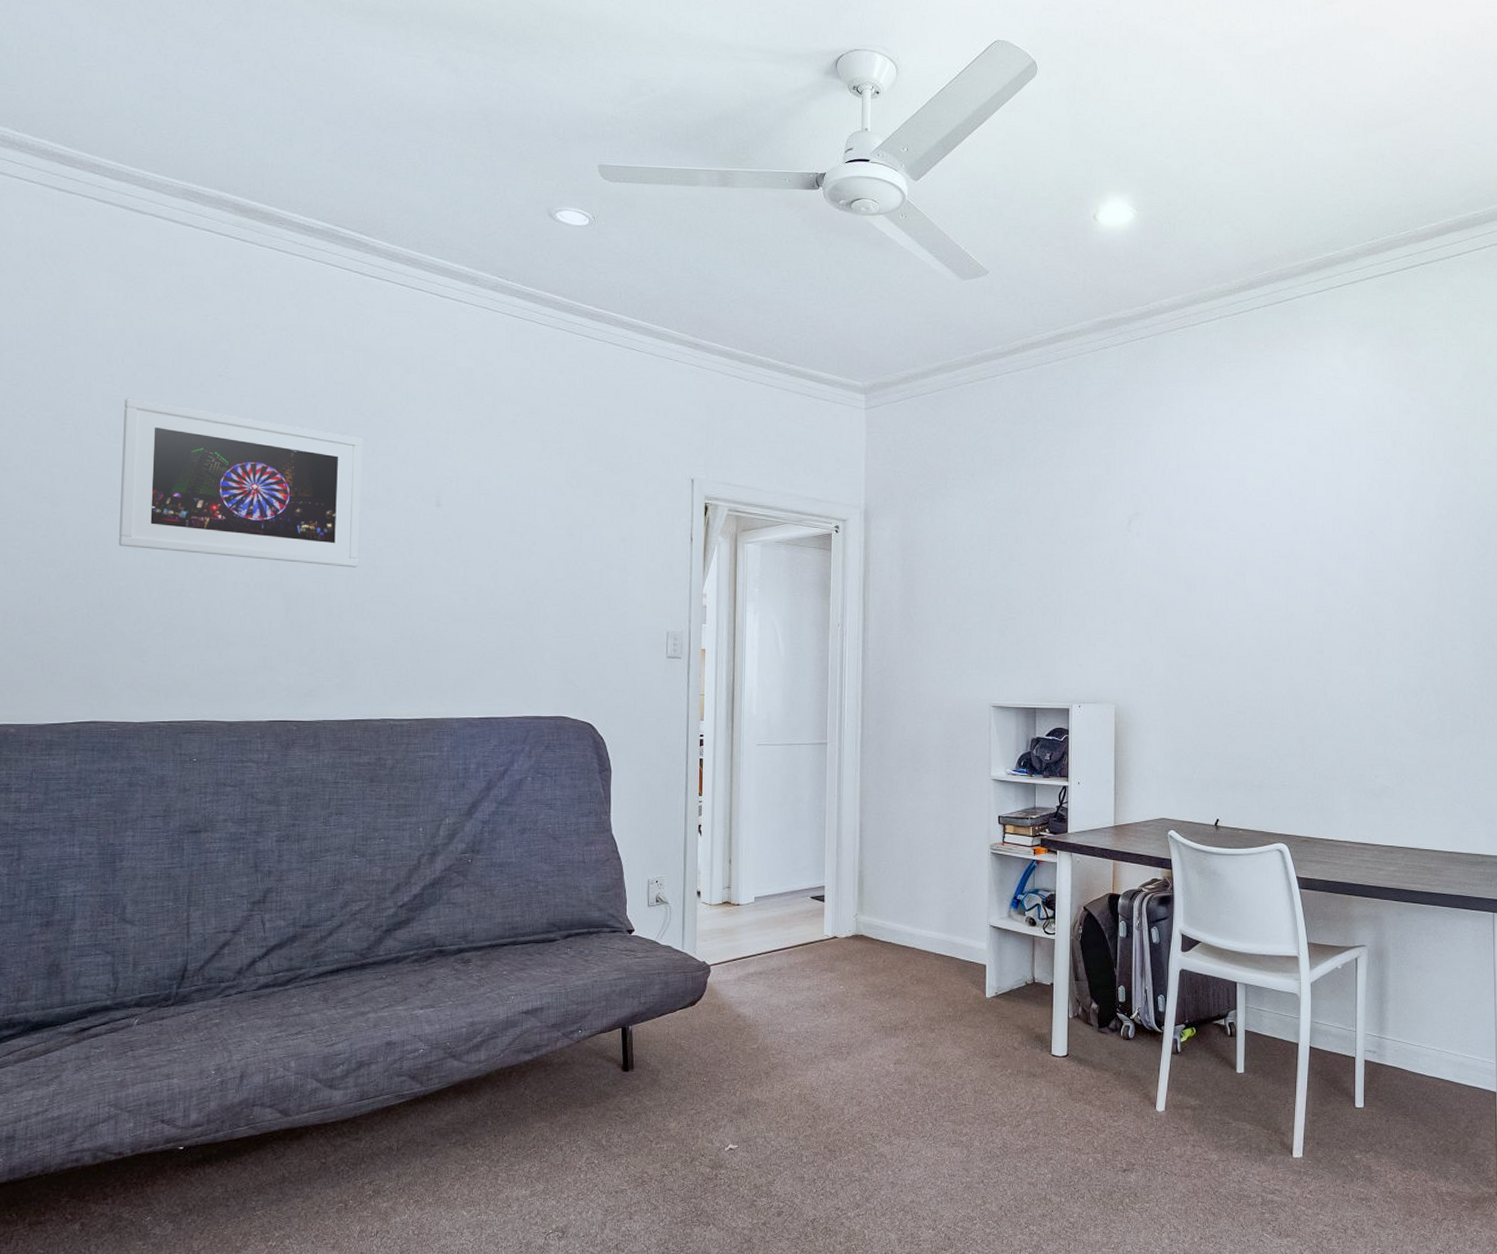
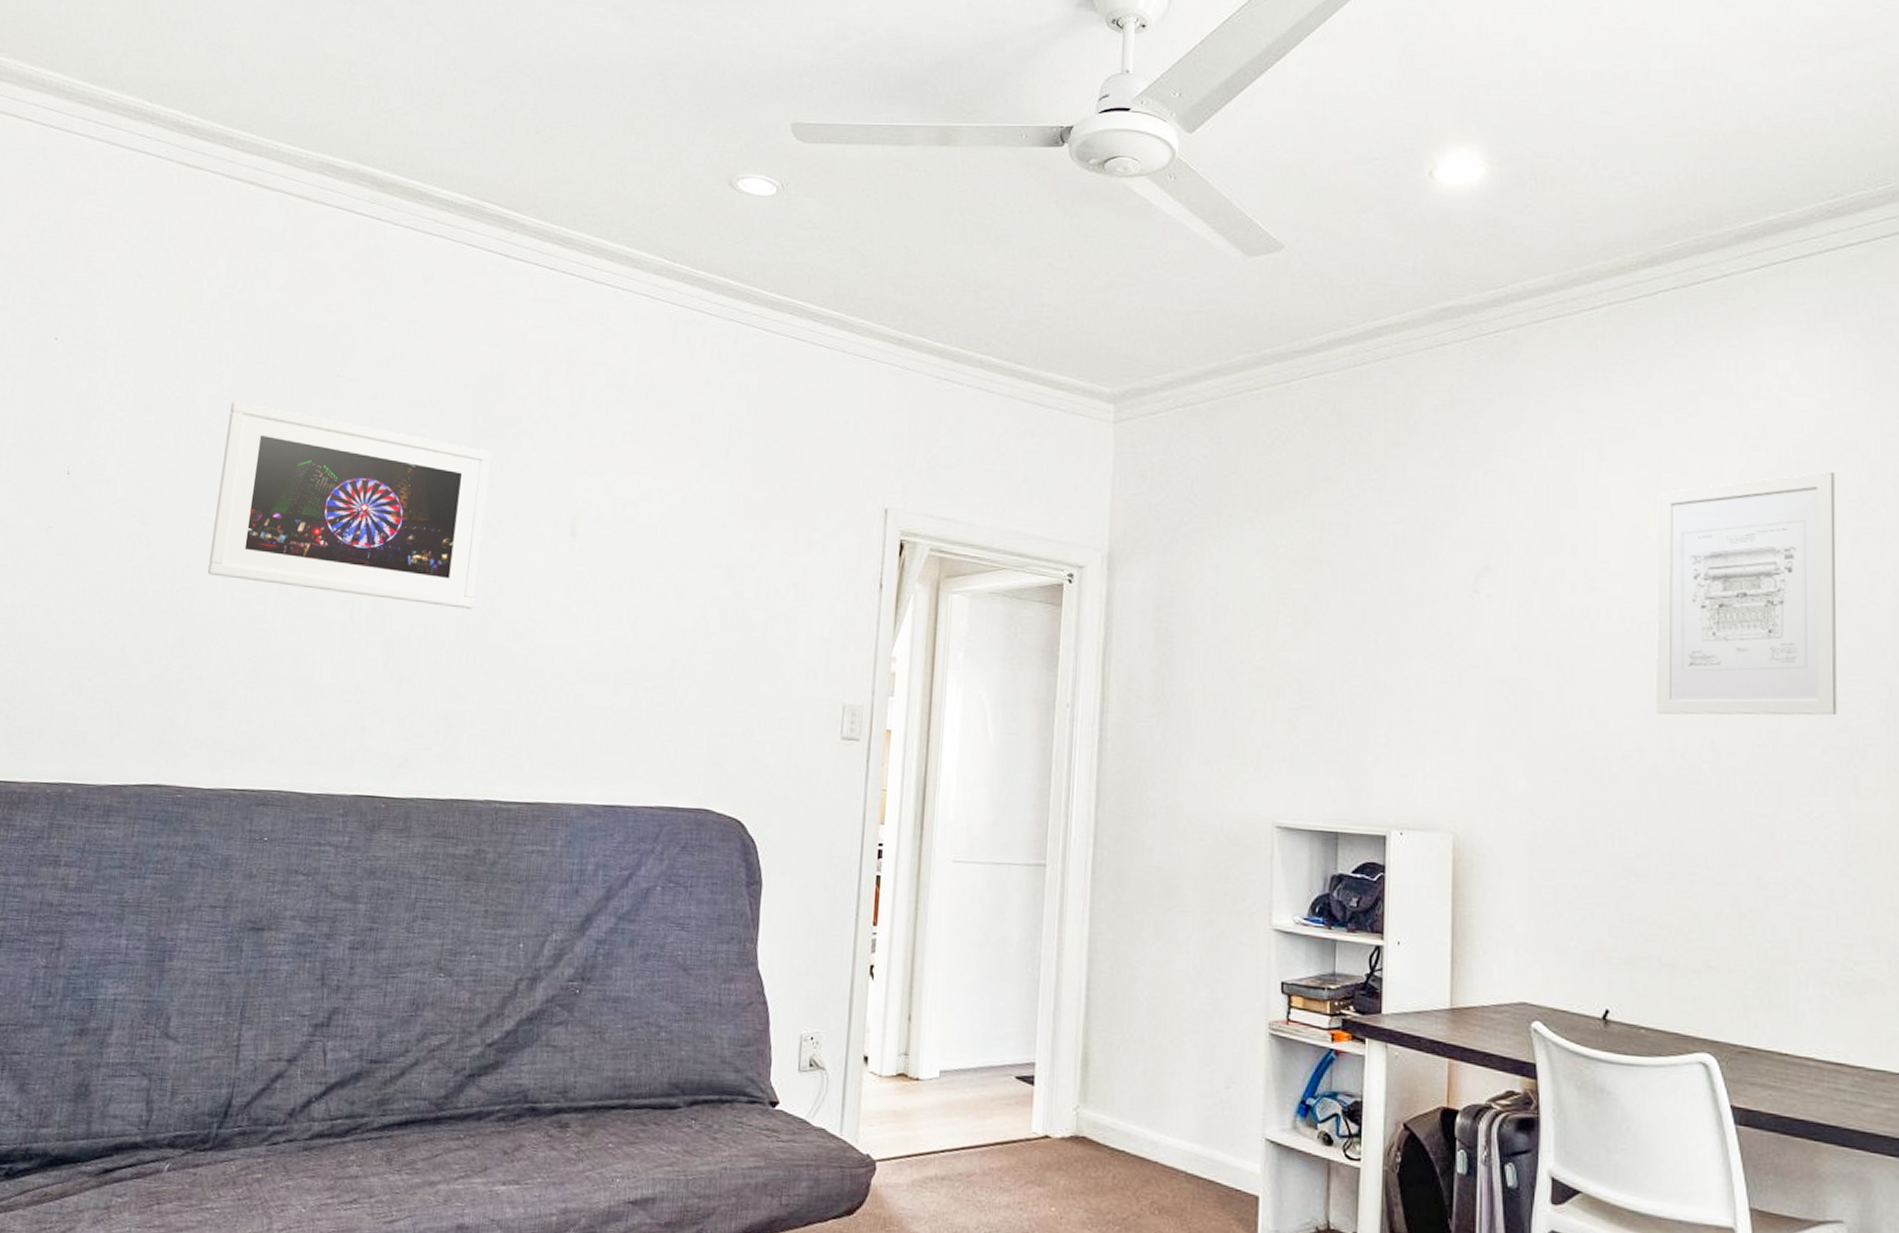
wall art: none [1251,439,1369,614] -> present [1657,471,1837,716]

